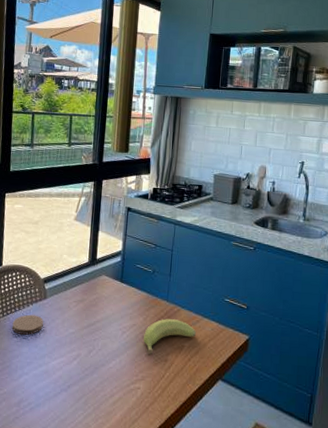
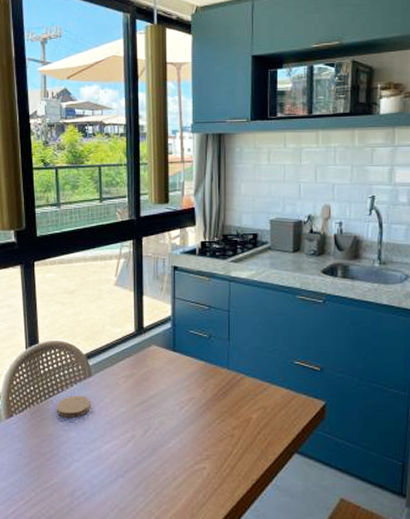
banana: present [143,319,197,354] -> none [205,389,265,430]

